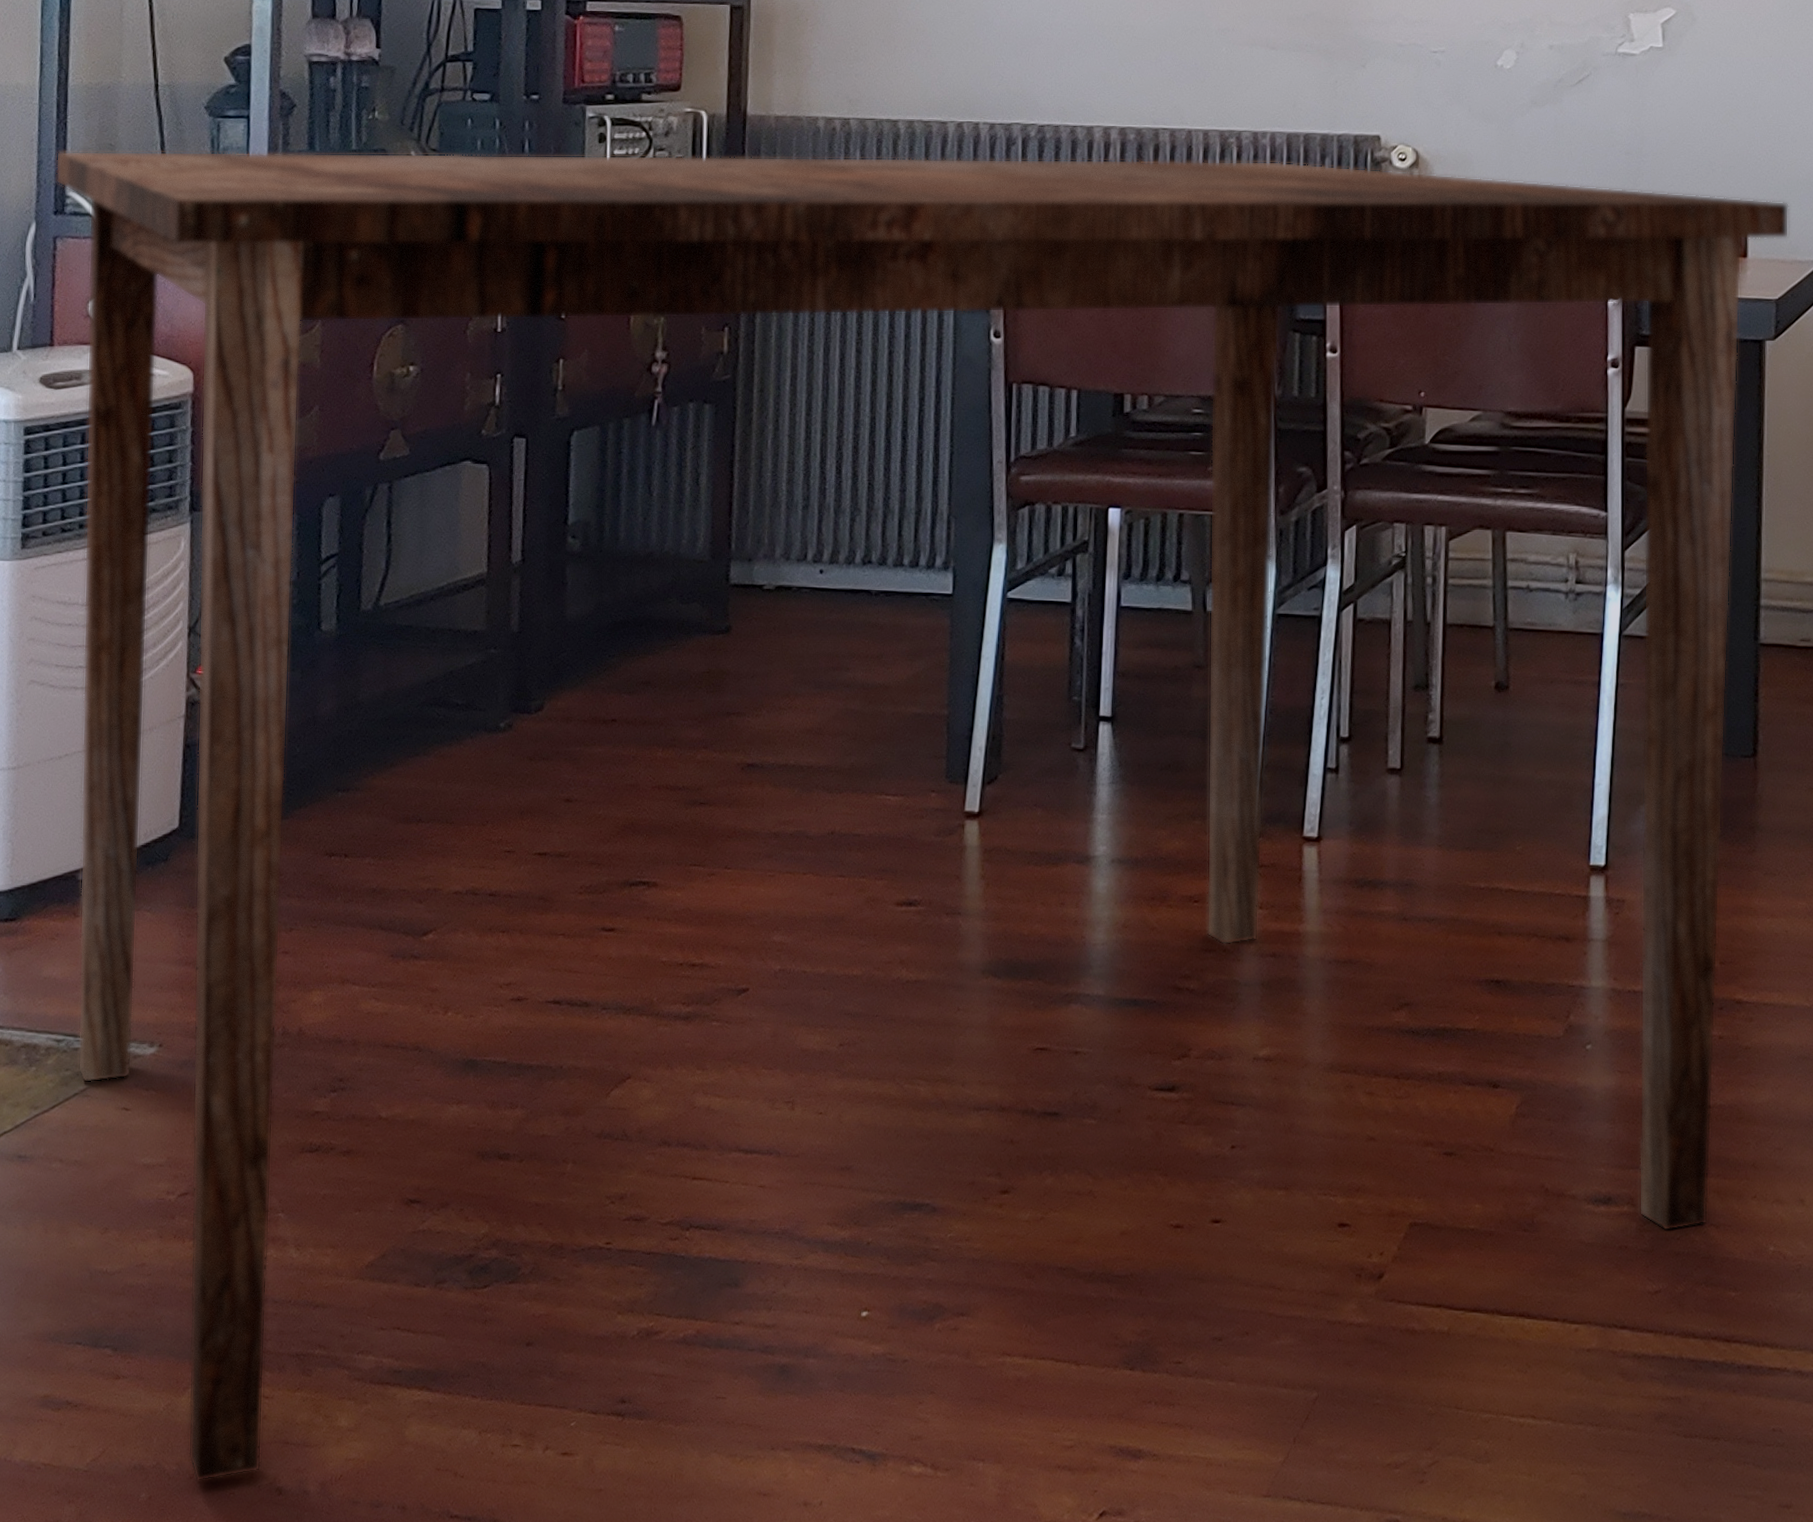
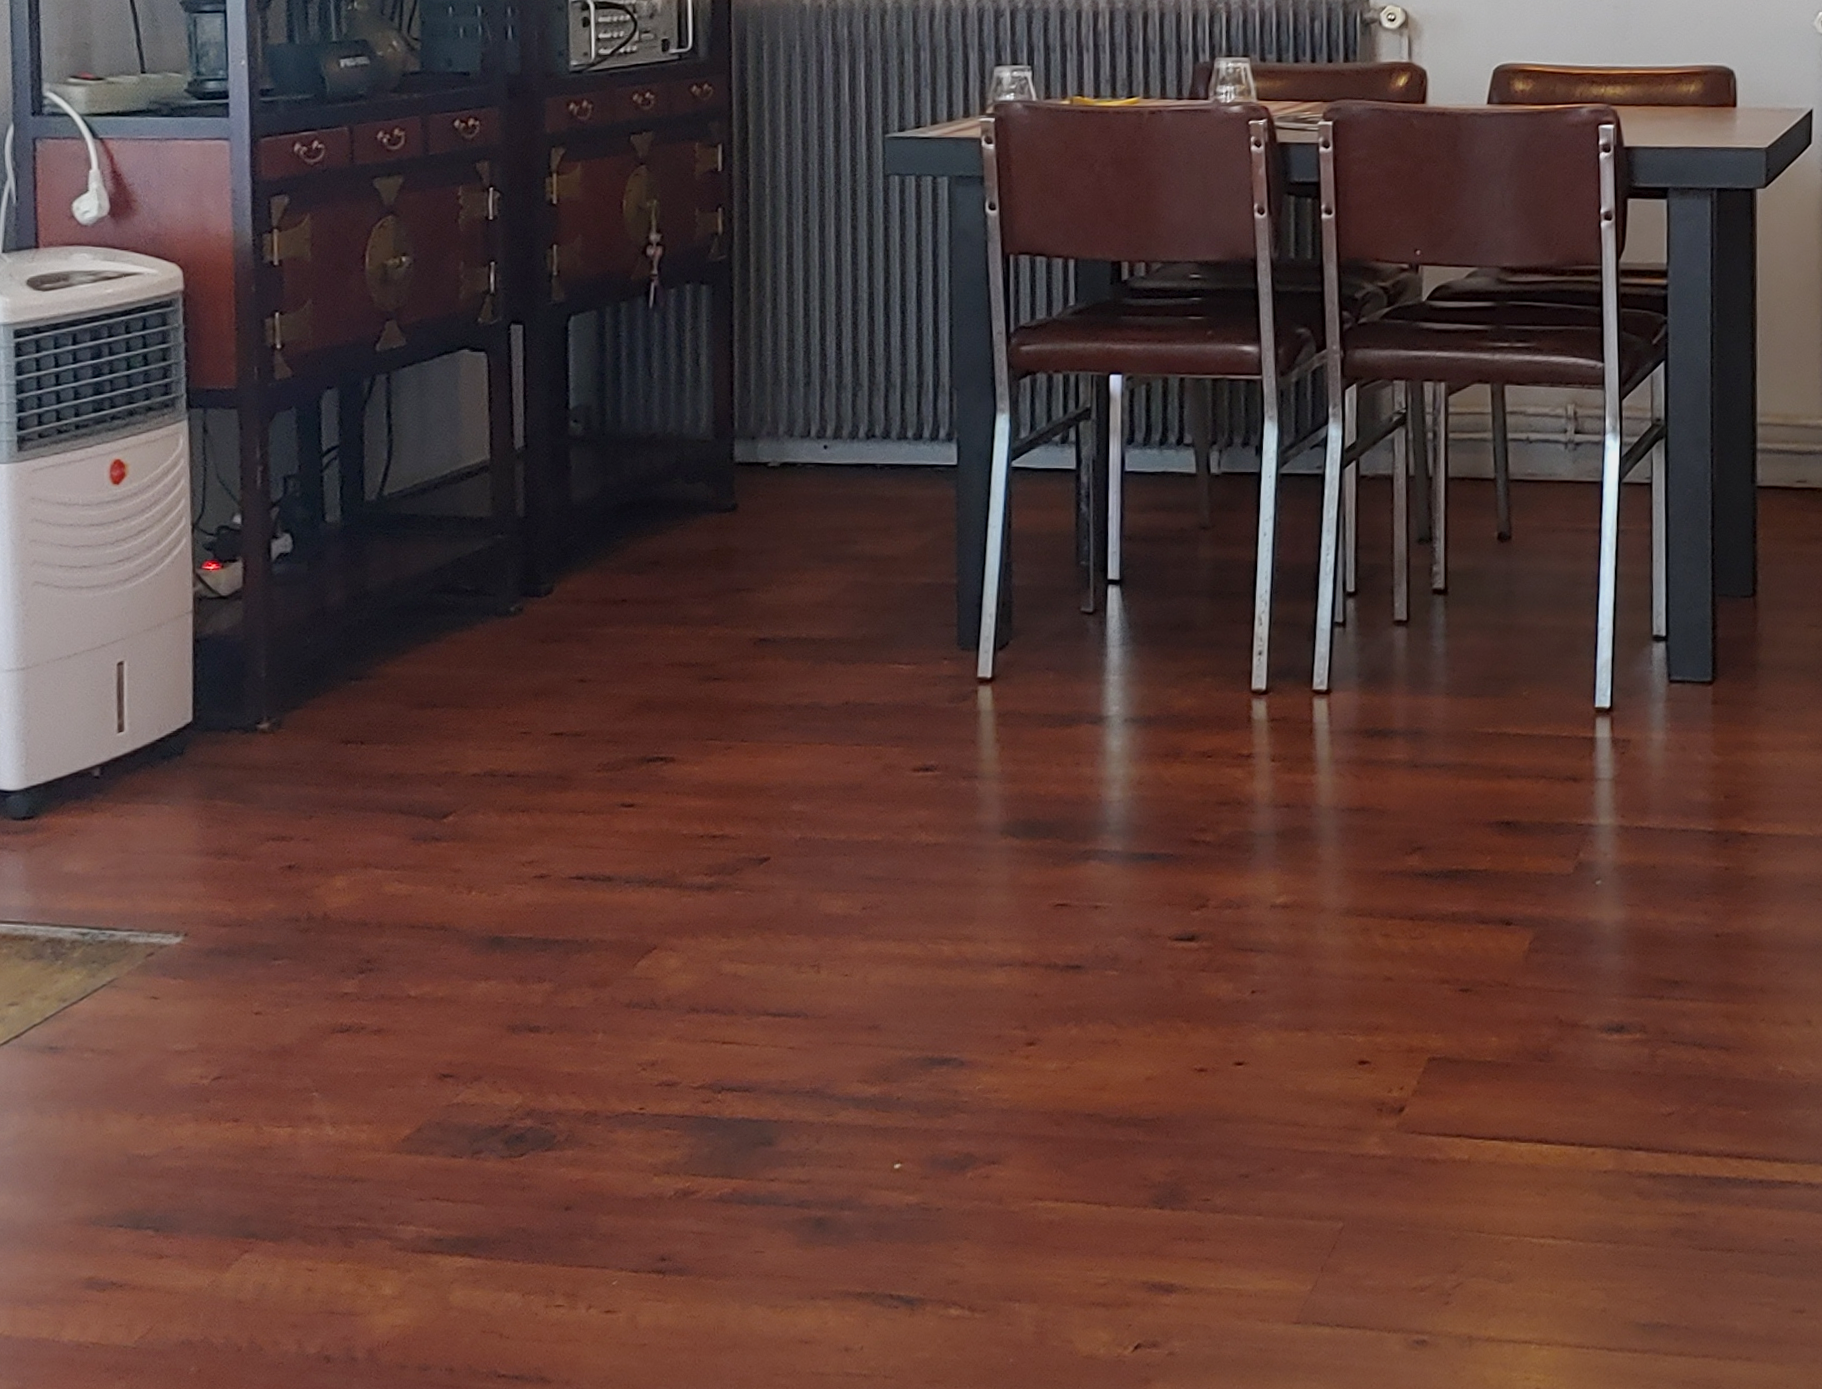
dining table: present [56,151,1789,1482] -> none [30,25,1778,1354]

